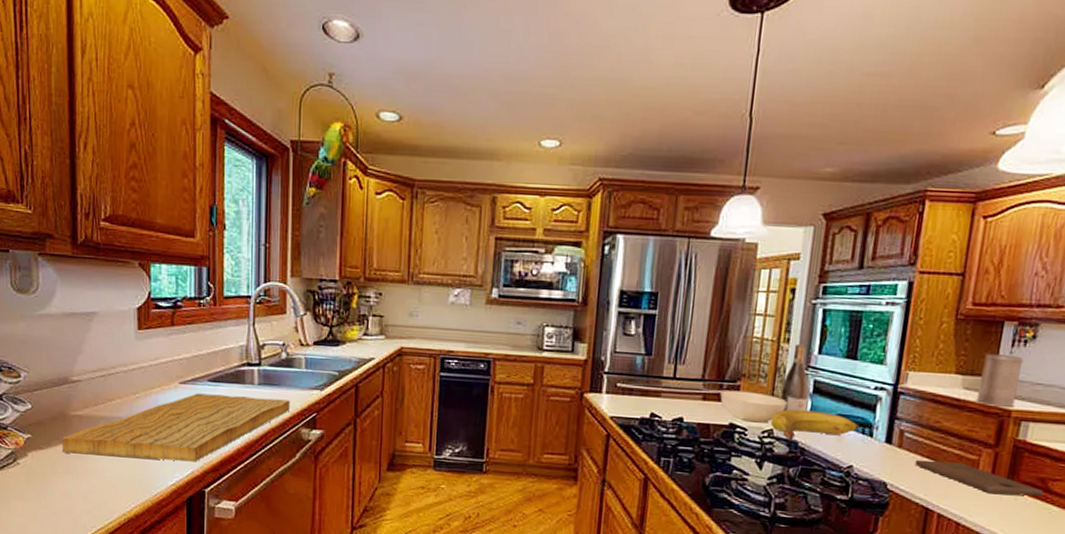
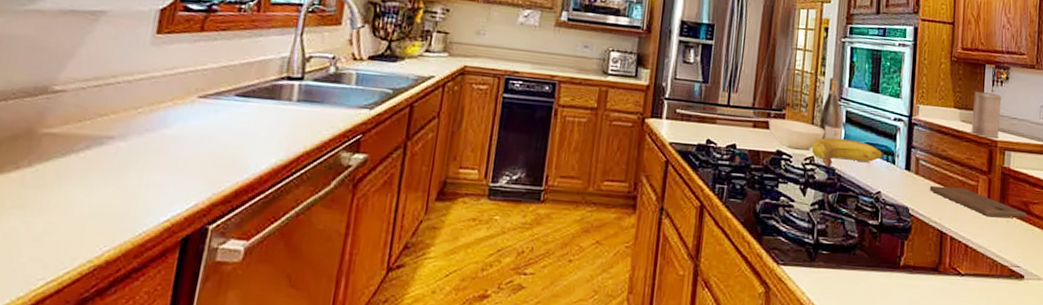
cutting board: present [62,393,290,462] -> none [18,109,332,192]

